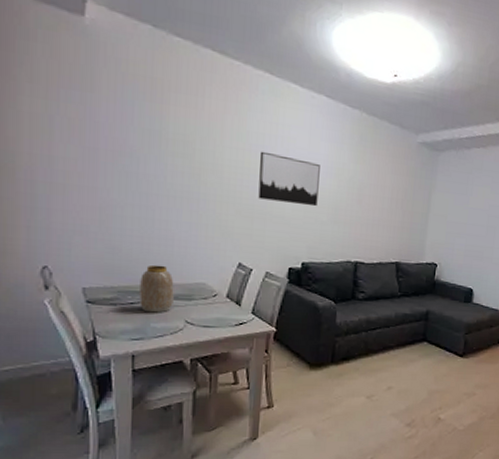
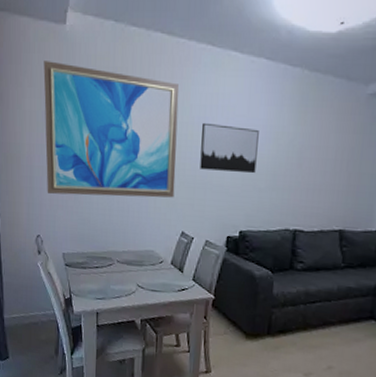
wall art: none [51,54,234,227] -> present [43,61,179,198]
vase: present [139,264,174,313] -> none [102,233,129,277]

